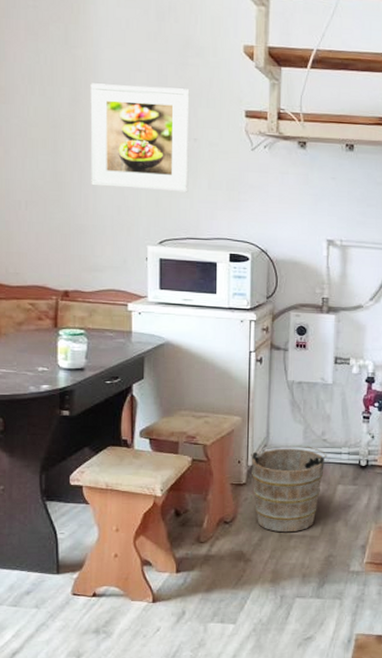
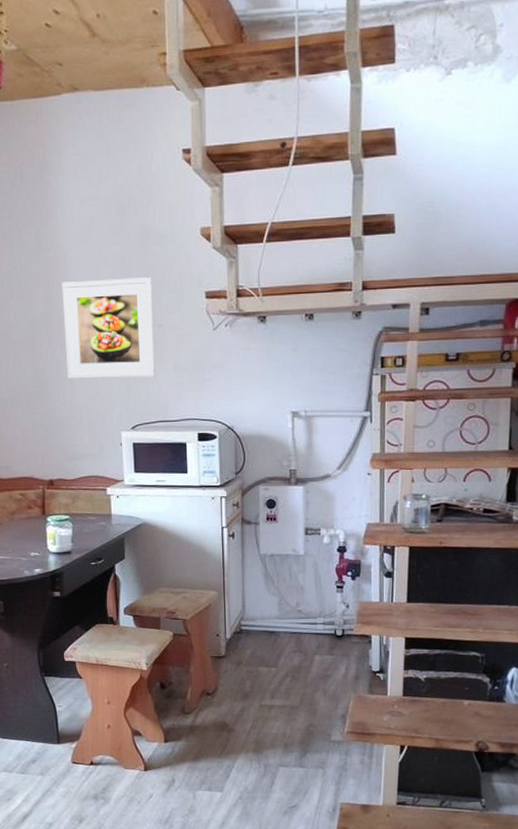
bucket: present [251,444,330,533] -> none [228,616,306,703]

